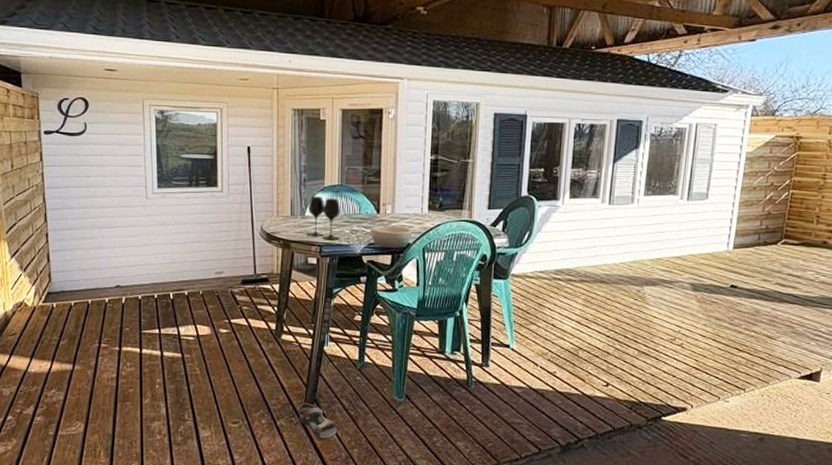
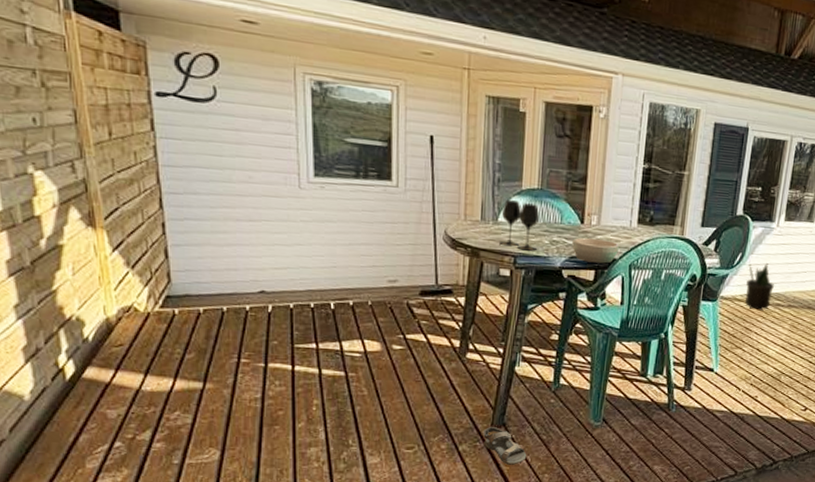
planter: none [535,239,564,285] -> present [744,262,774,309]

